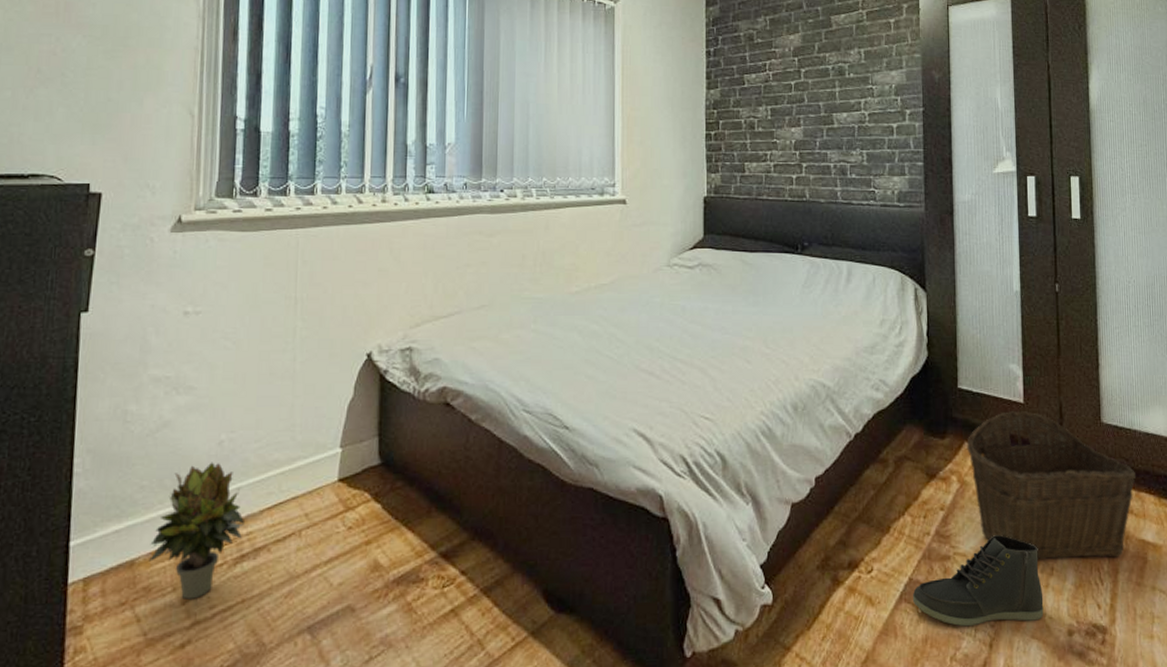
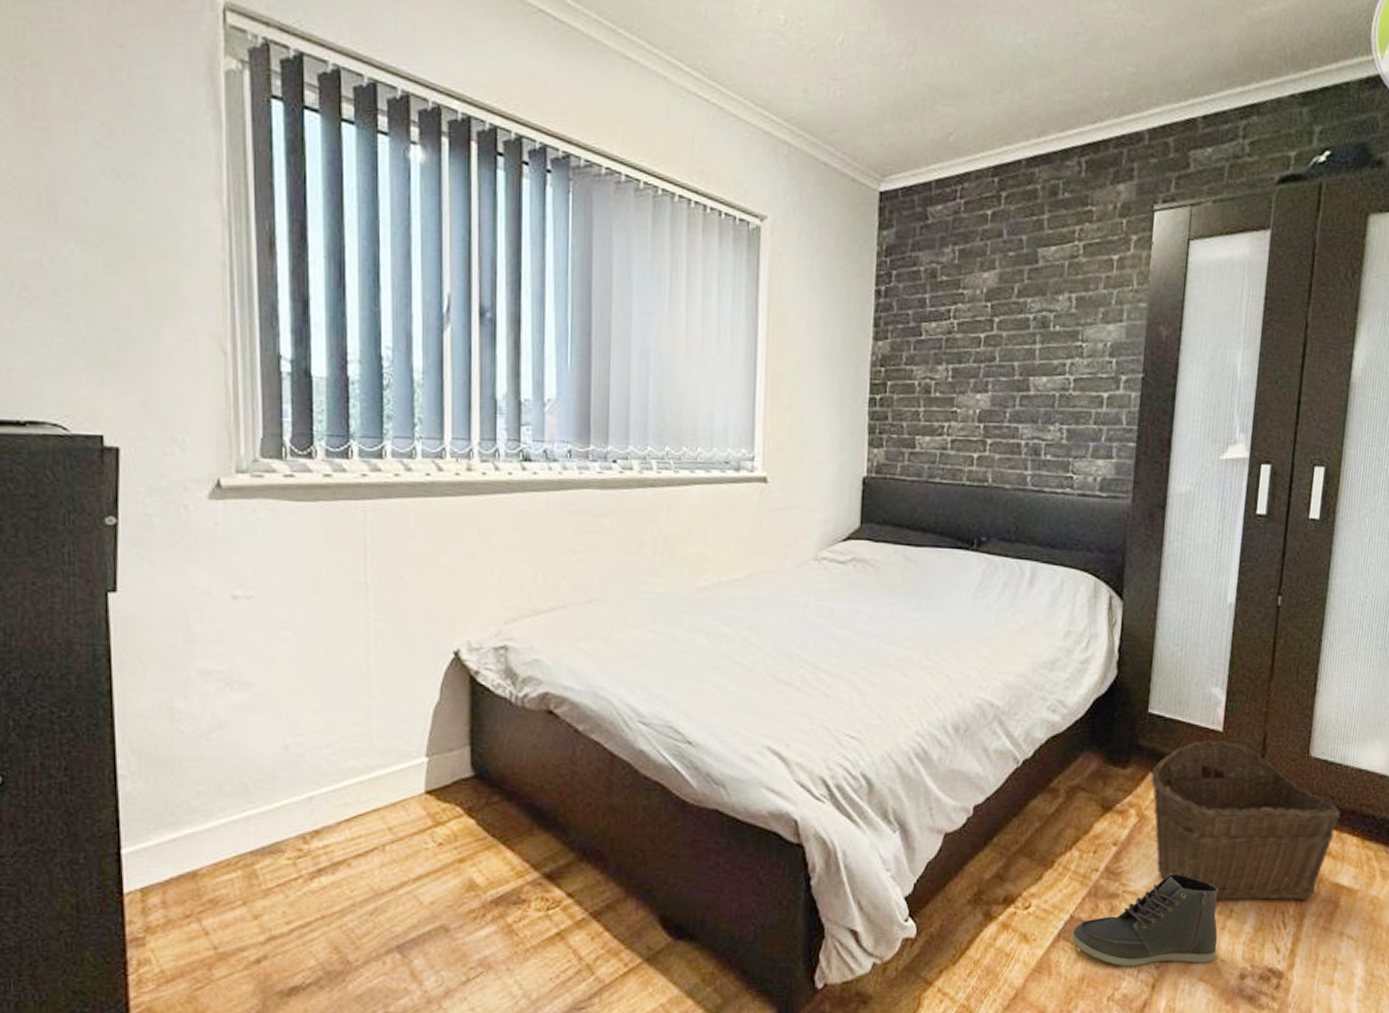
potted plant: present [149,462,244,600] -> none [213,768,319,914]

